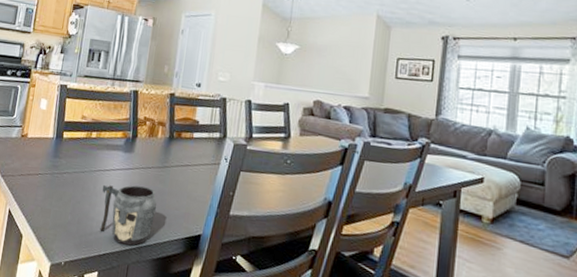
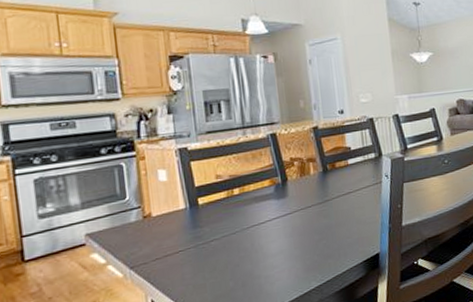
mug: present [100,184,157,246] -> none [261,226,328,291]

